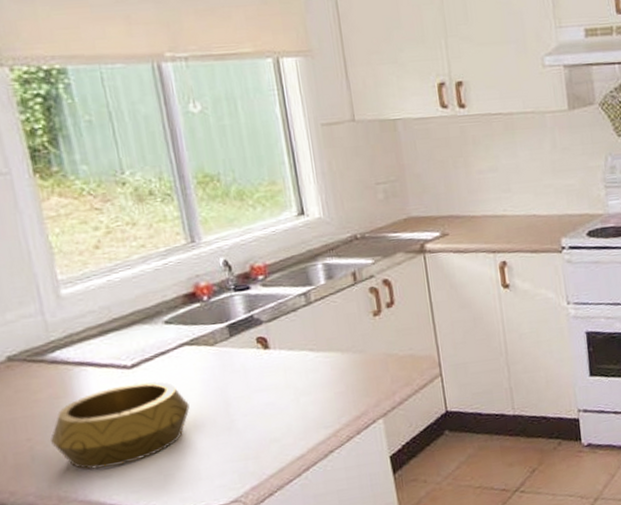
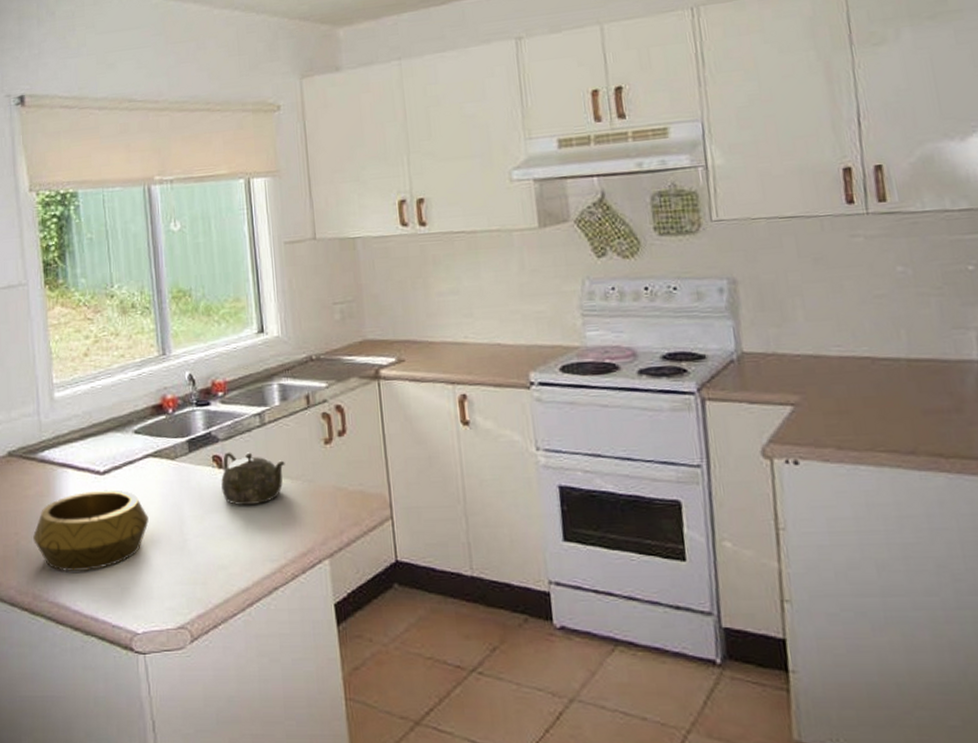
teapot: none [267,330,335,382] -> present [221,452,285,505]

